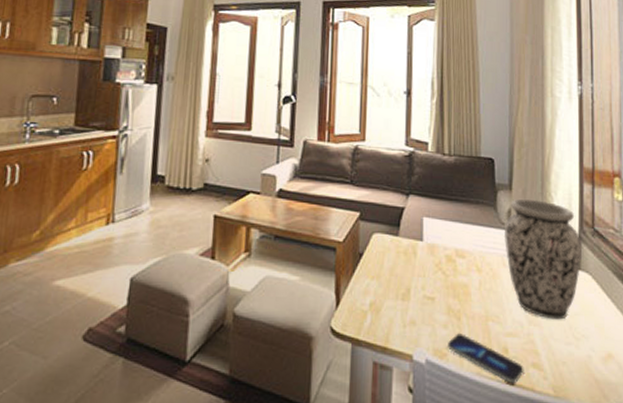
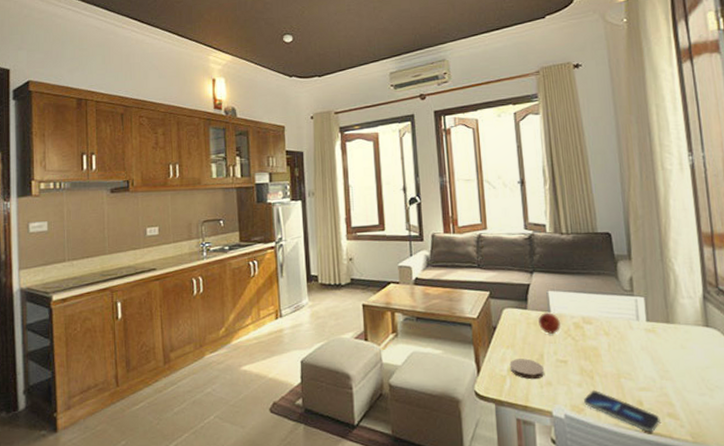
coaster: none [372,292,409,318] -> present [509,358,544,380]
fruit: none [409,240,433,266] -> present [538,311,562,334]
vase: present [503,198,581,320] -> none [626,265,708,374]

